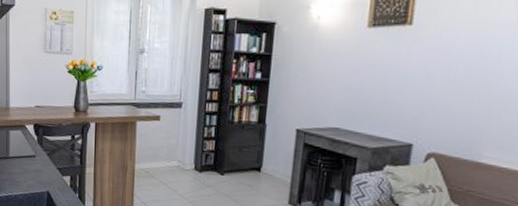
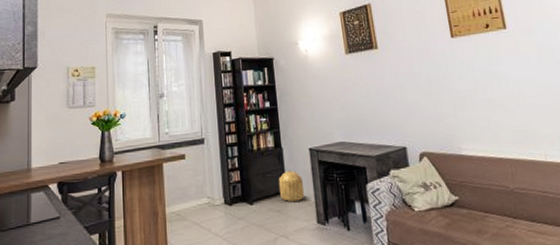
basket: none [253,148,283,180] -> present [278,170,305,203]

